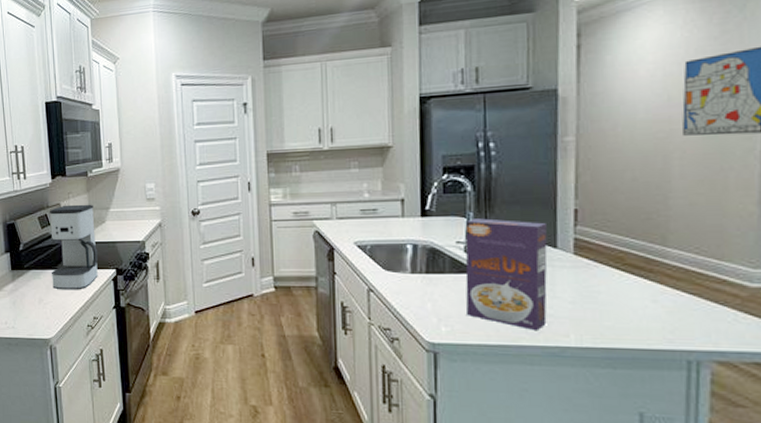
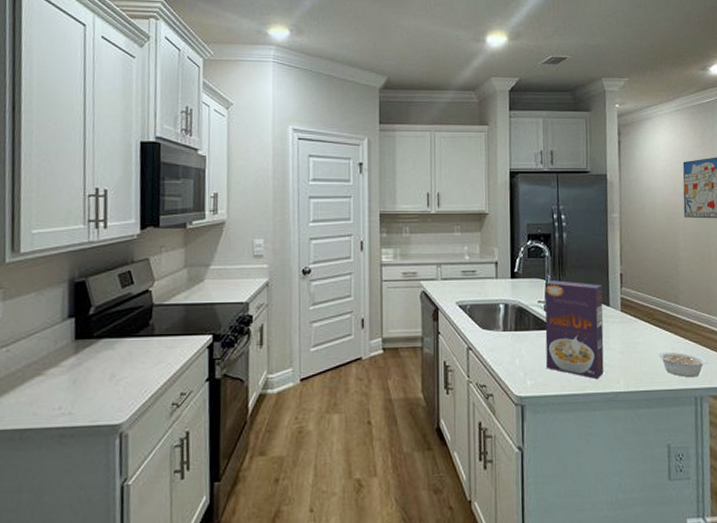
coffee maker: present [50,204,98,290] -> none [129,260,193,362]
legume: none [629,304,711,337] -> present [658,351,707,378]

